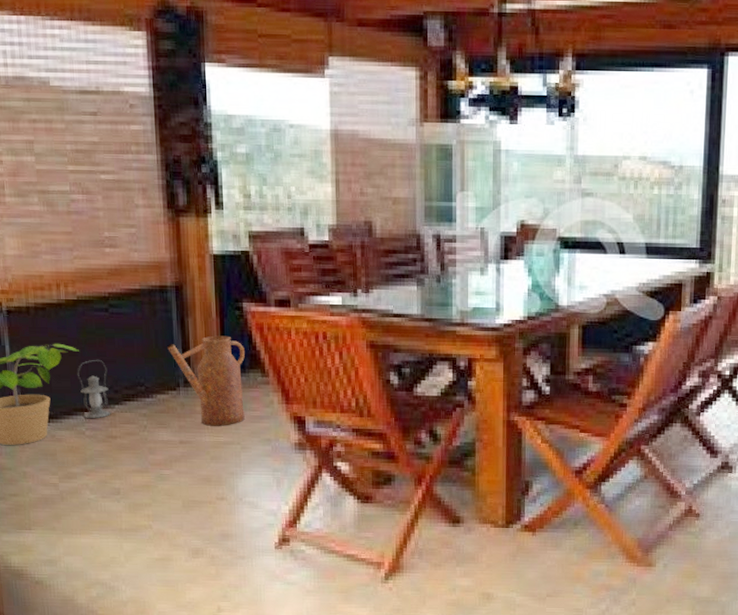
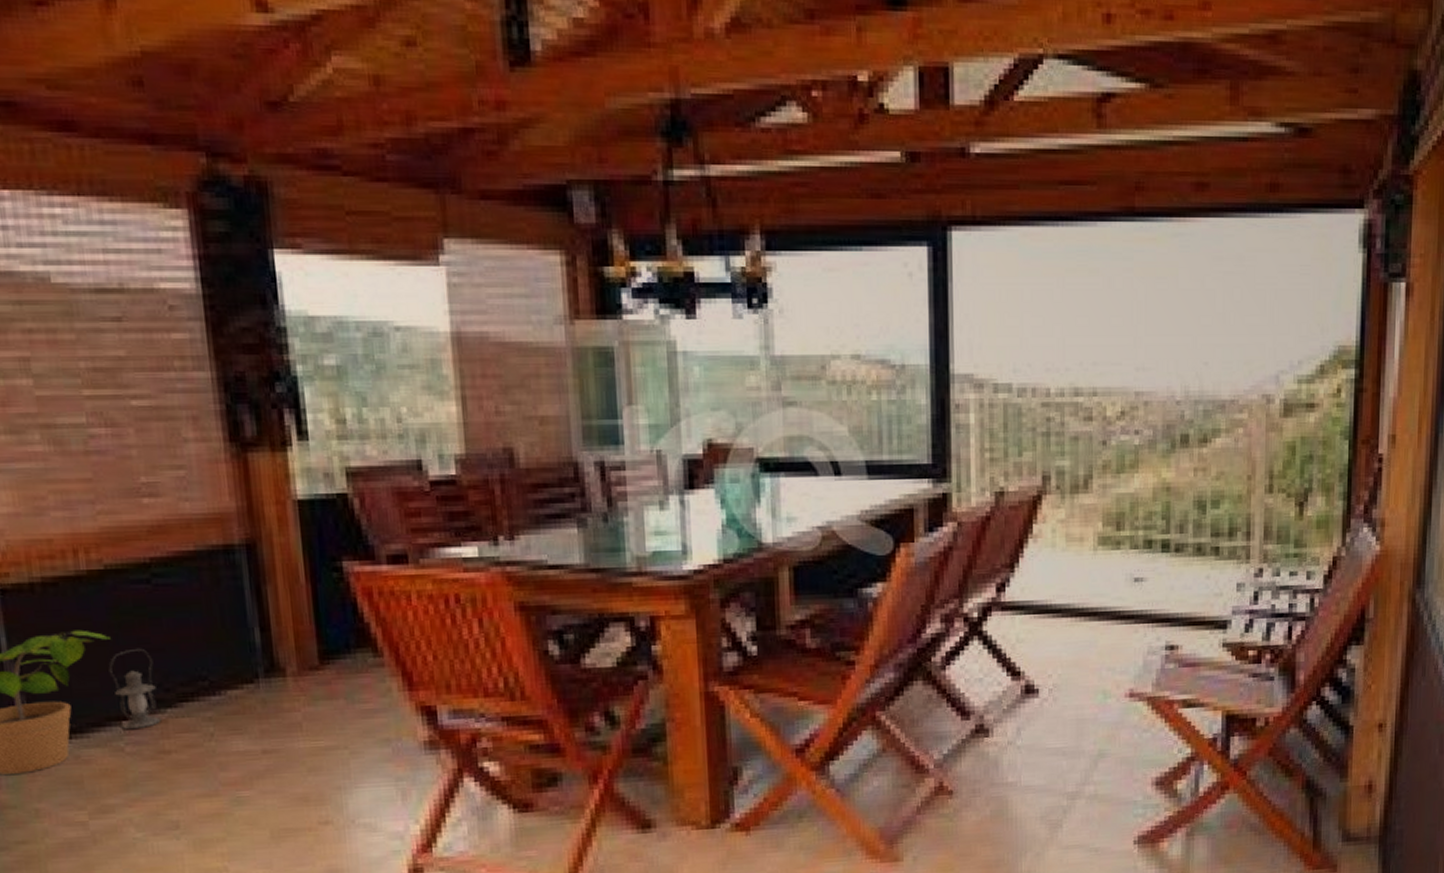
watering can: present [167,335,245,426] -> none [238,606,353,727]

